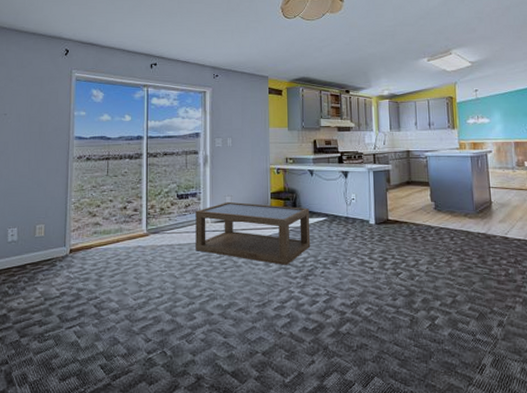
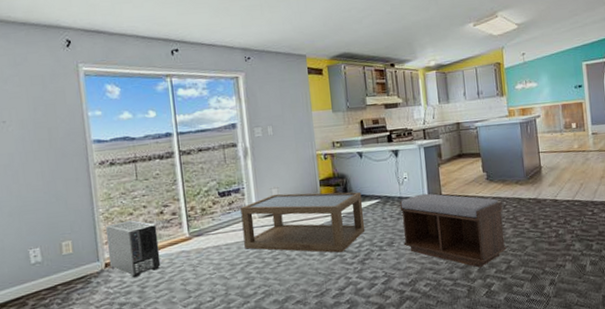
air purifier: none [73,212,119,265] -> present [105,220,161,277]
bench: none [346,216,453,298] -> present [399,193,507,268]

